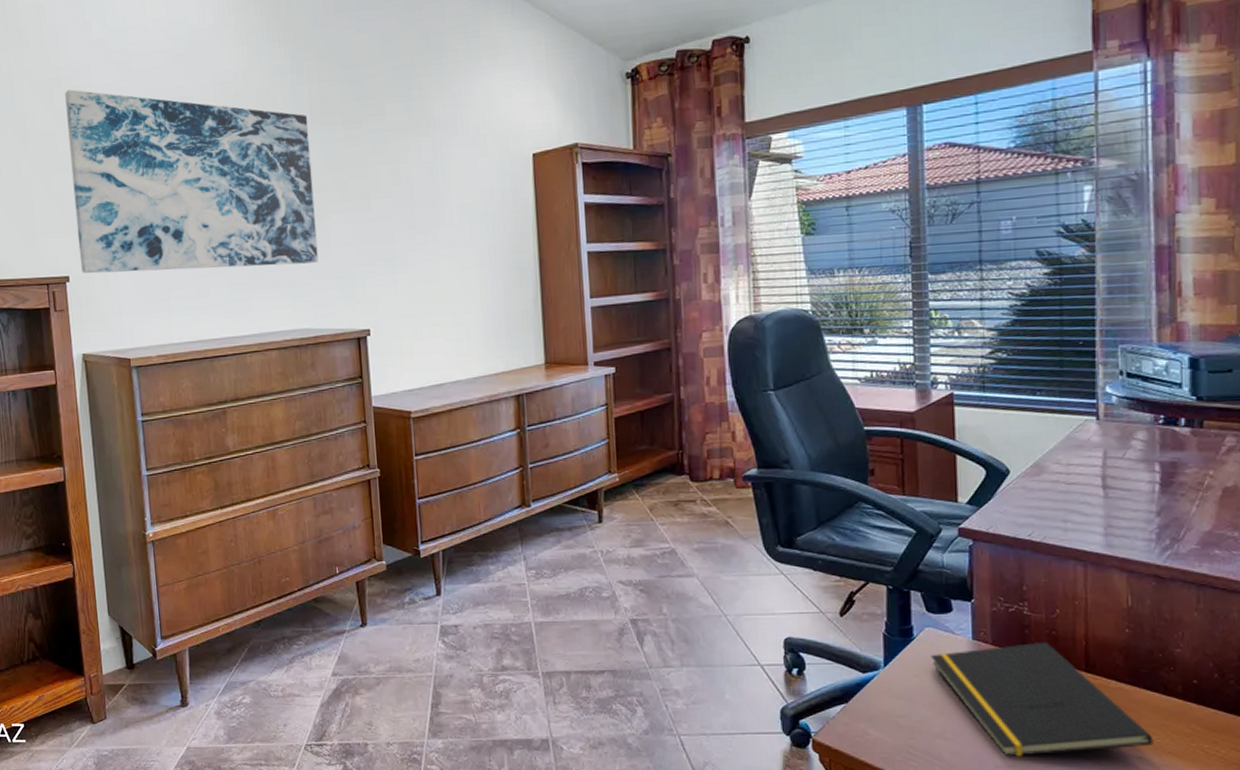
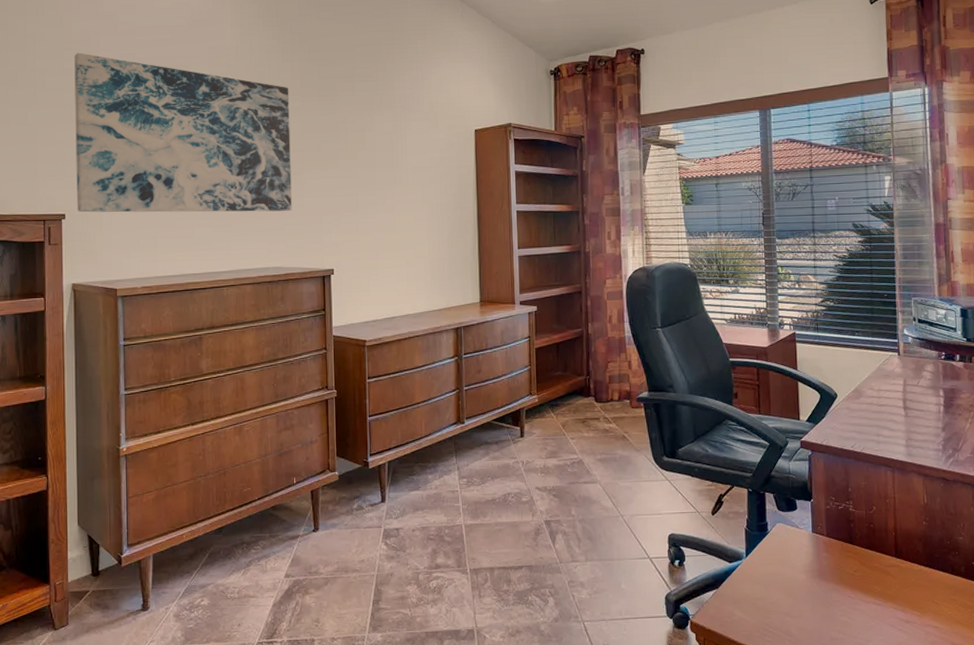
notepad: present [931,641,1154,756] -> none [781,533,946,630]

